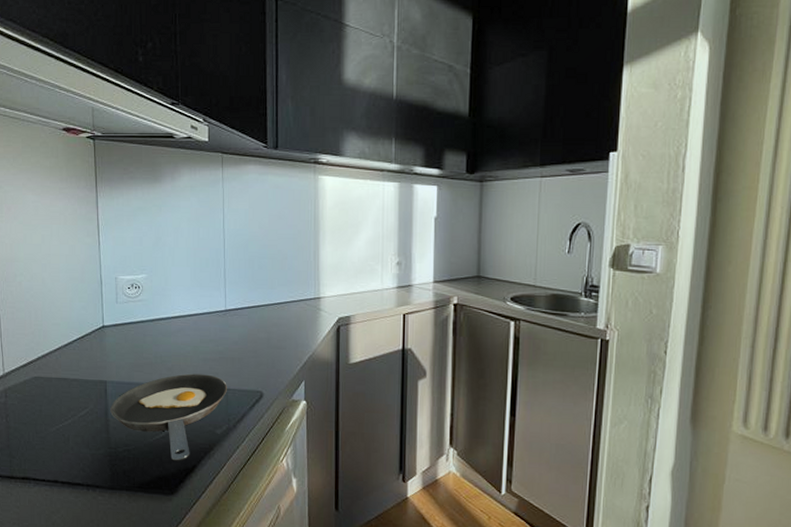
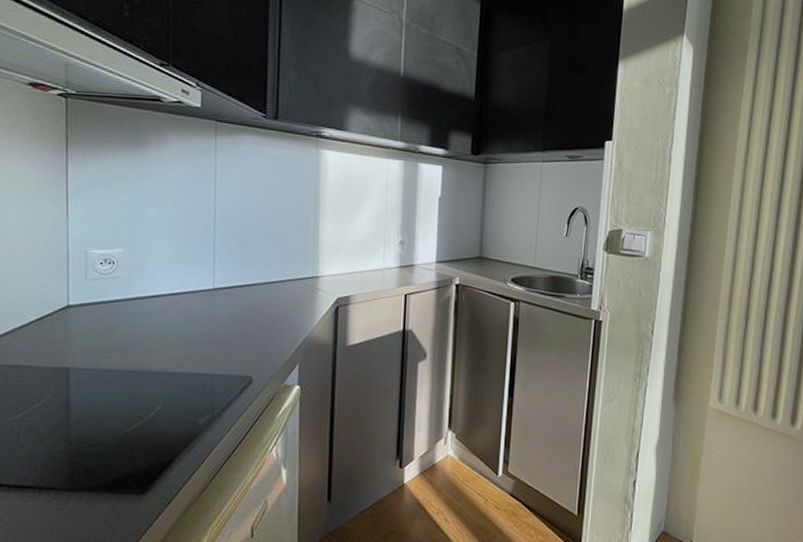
frying pan: present [110,373,227,462] -> none [72,358,212,457]

